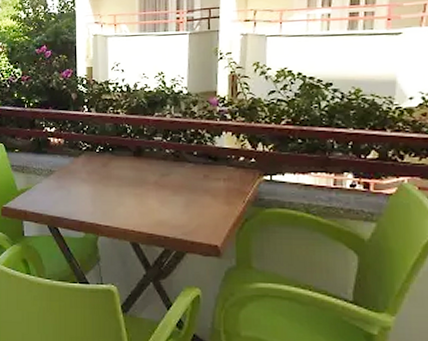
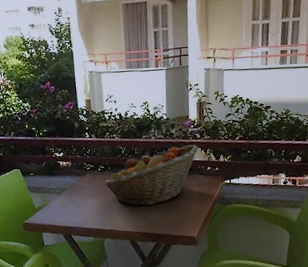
fruit basket: none [102,127,229,199] -> present [104,144,199,206]

